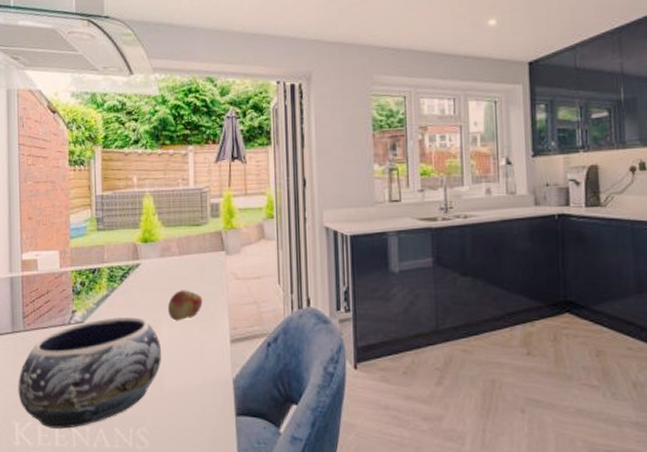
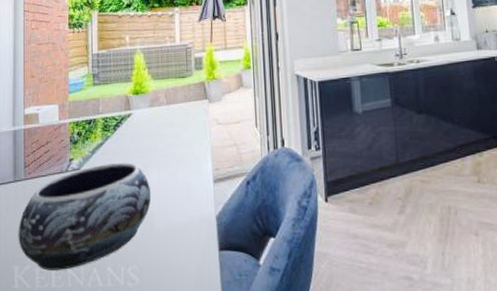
fruit: present [167,290,203,321] -> none [156,136,188,165]

